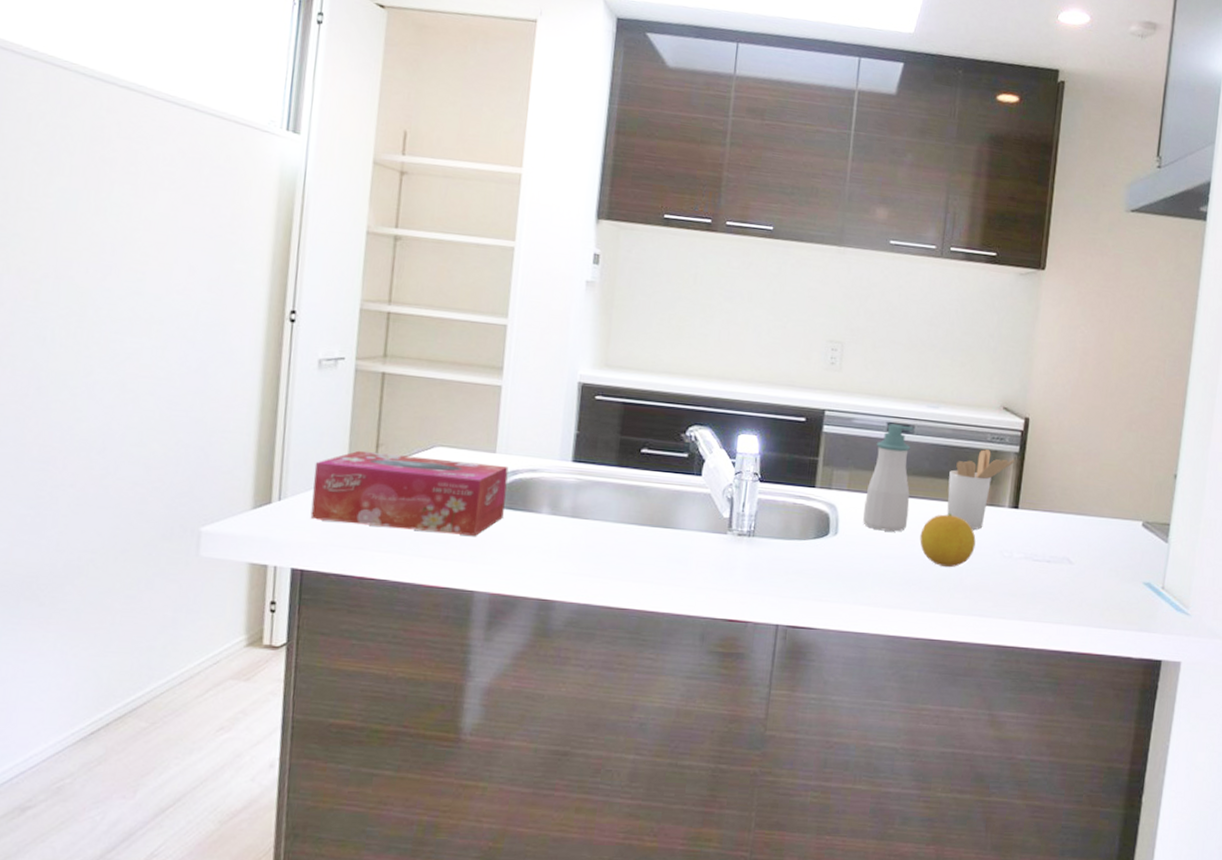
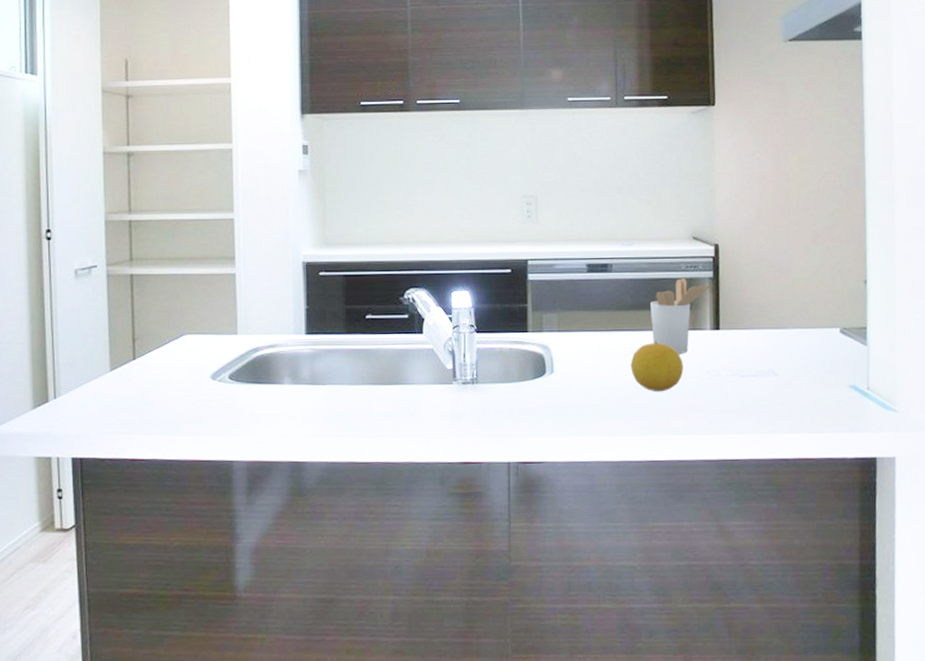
tissue box: present [310,450,509,536] -> none [82,344,250,413]
soap bottle: present [863,424,913,532] -> none [575,265,618,365]

